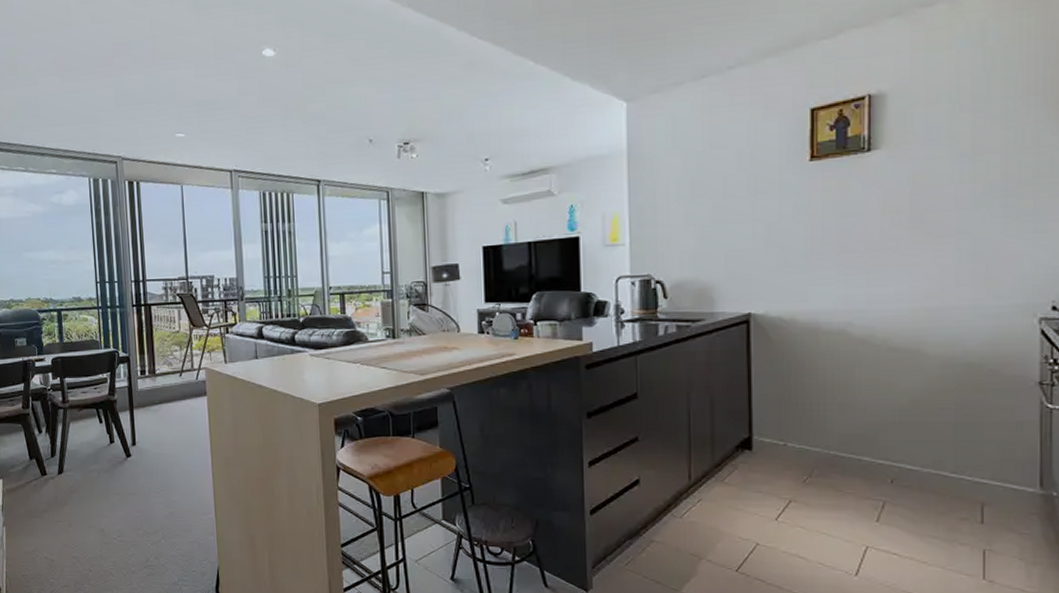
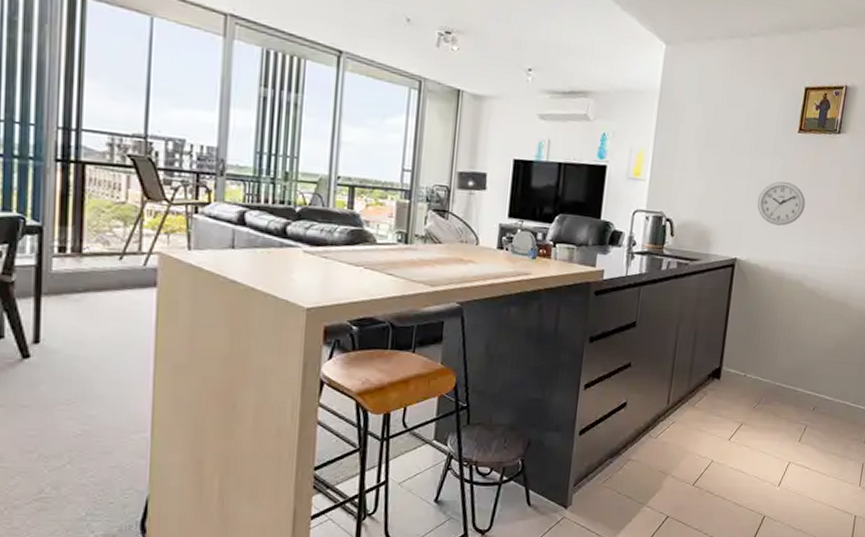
wall clock: none [767,218,835,270] -> present [757,181,806,226]

